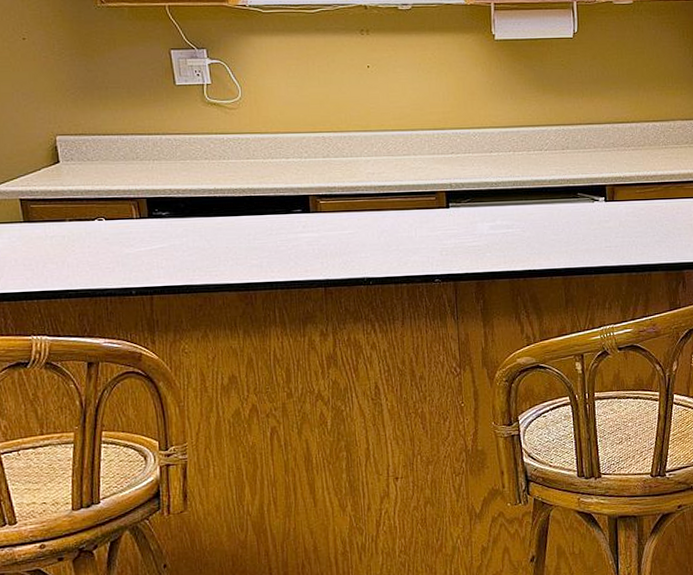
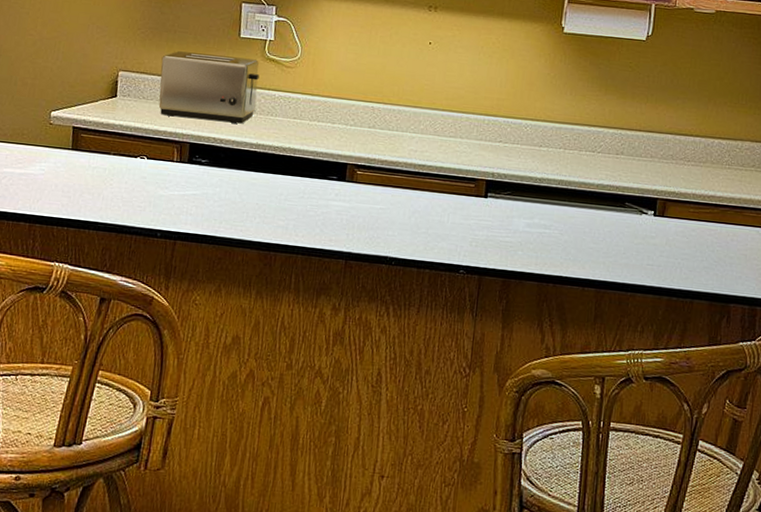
toaster: none [98,105,206,174] -> present [158,51,260,124]

